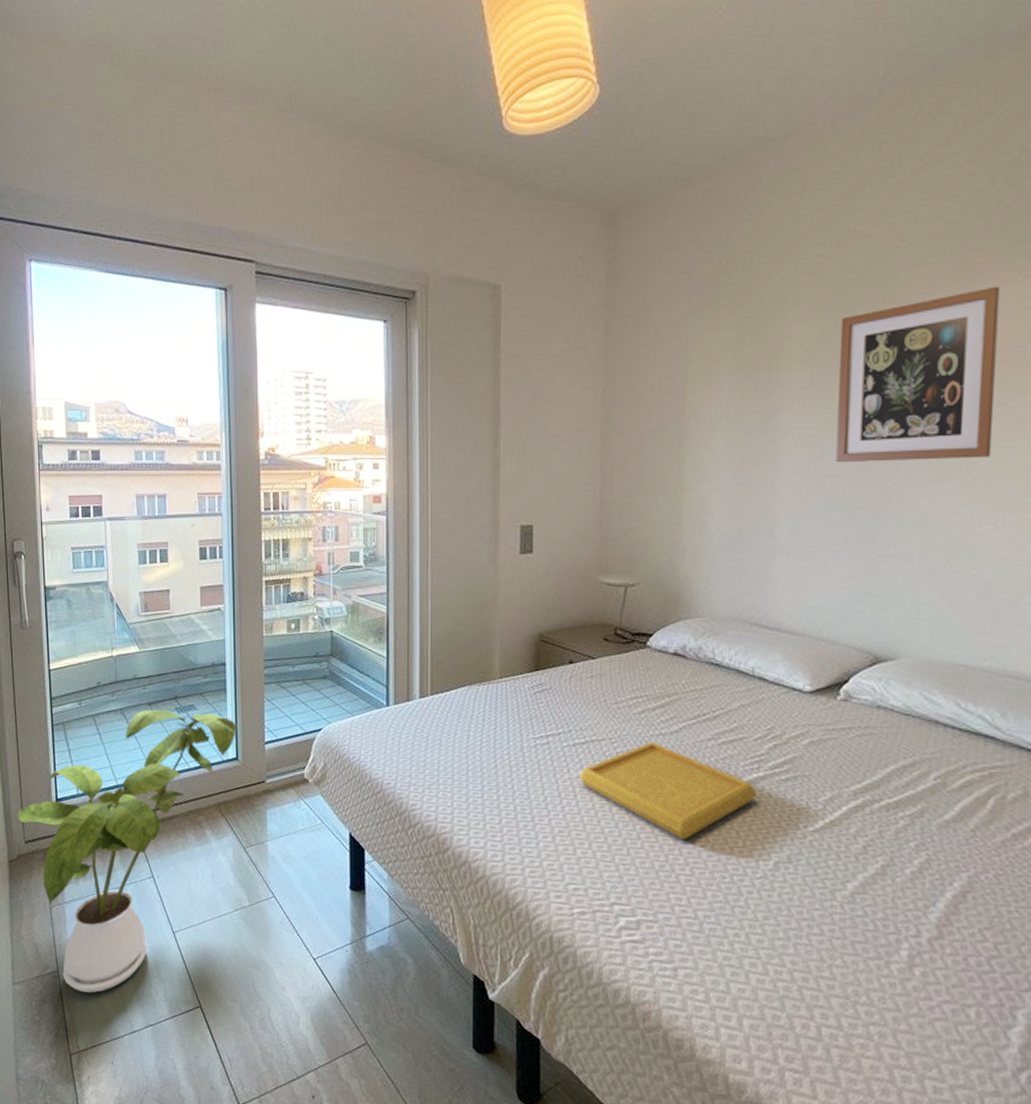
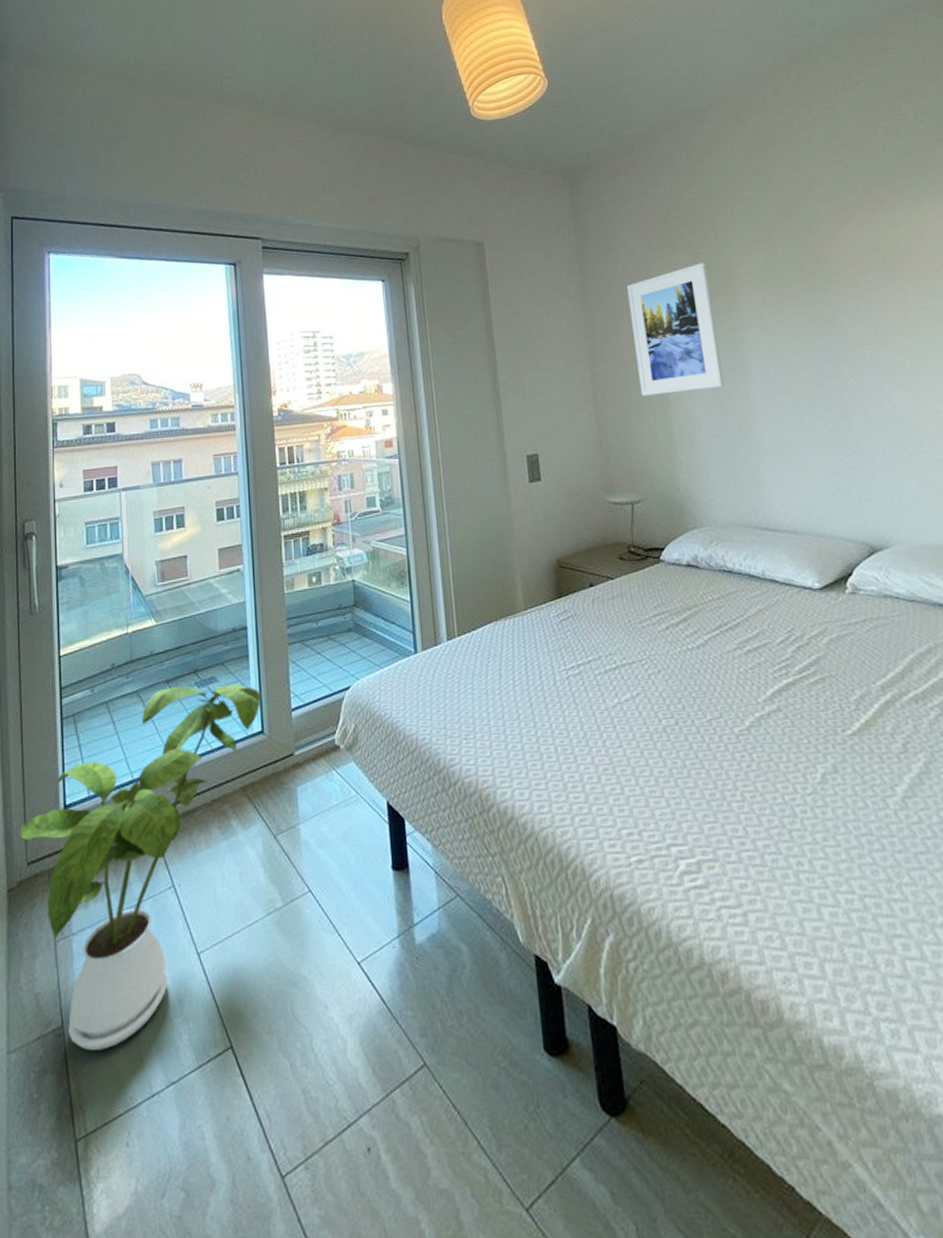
serving tray: present [580,742,756,840] -> none [616,659,791,762]
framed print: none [653,330,753,475] -> present [626,262,725,396]
wall art: present [835,286,1000,463] -> none [778,212,928,370]

